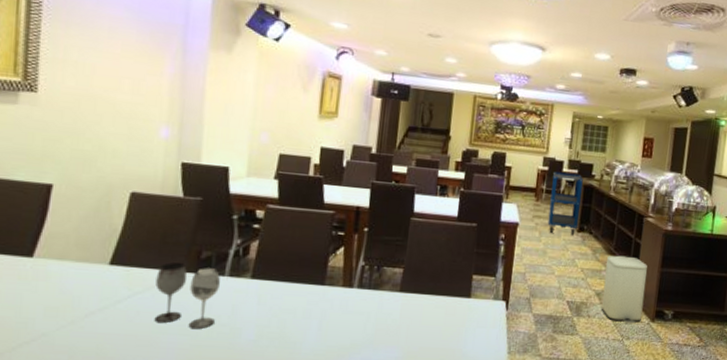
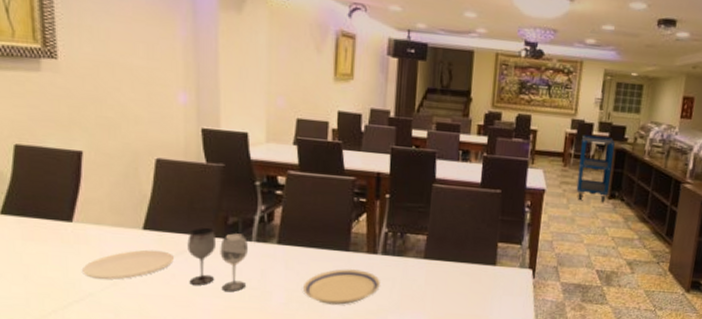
plate: none [38,285,140,318] -> present [83,249,174,280]
plate: none [275,303,355,341] -> present [303,269,380,305]
pedal bin: present [601,255,648,324] -> none [632,223,684,294]

